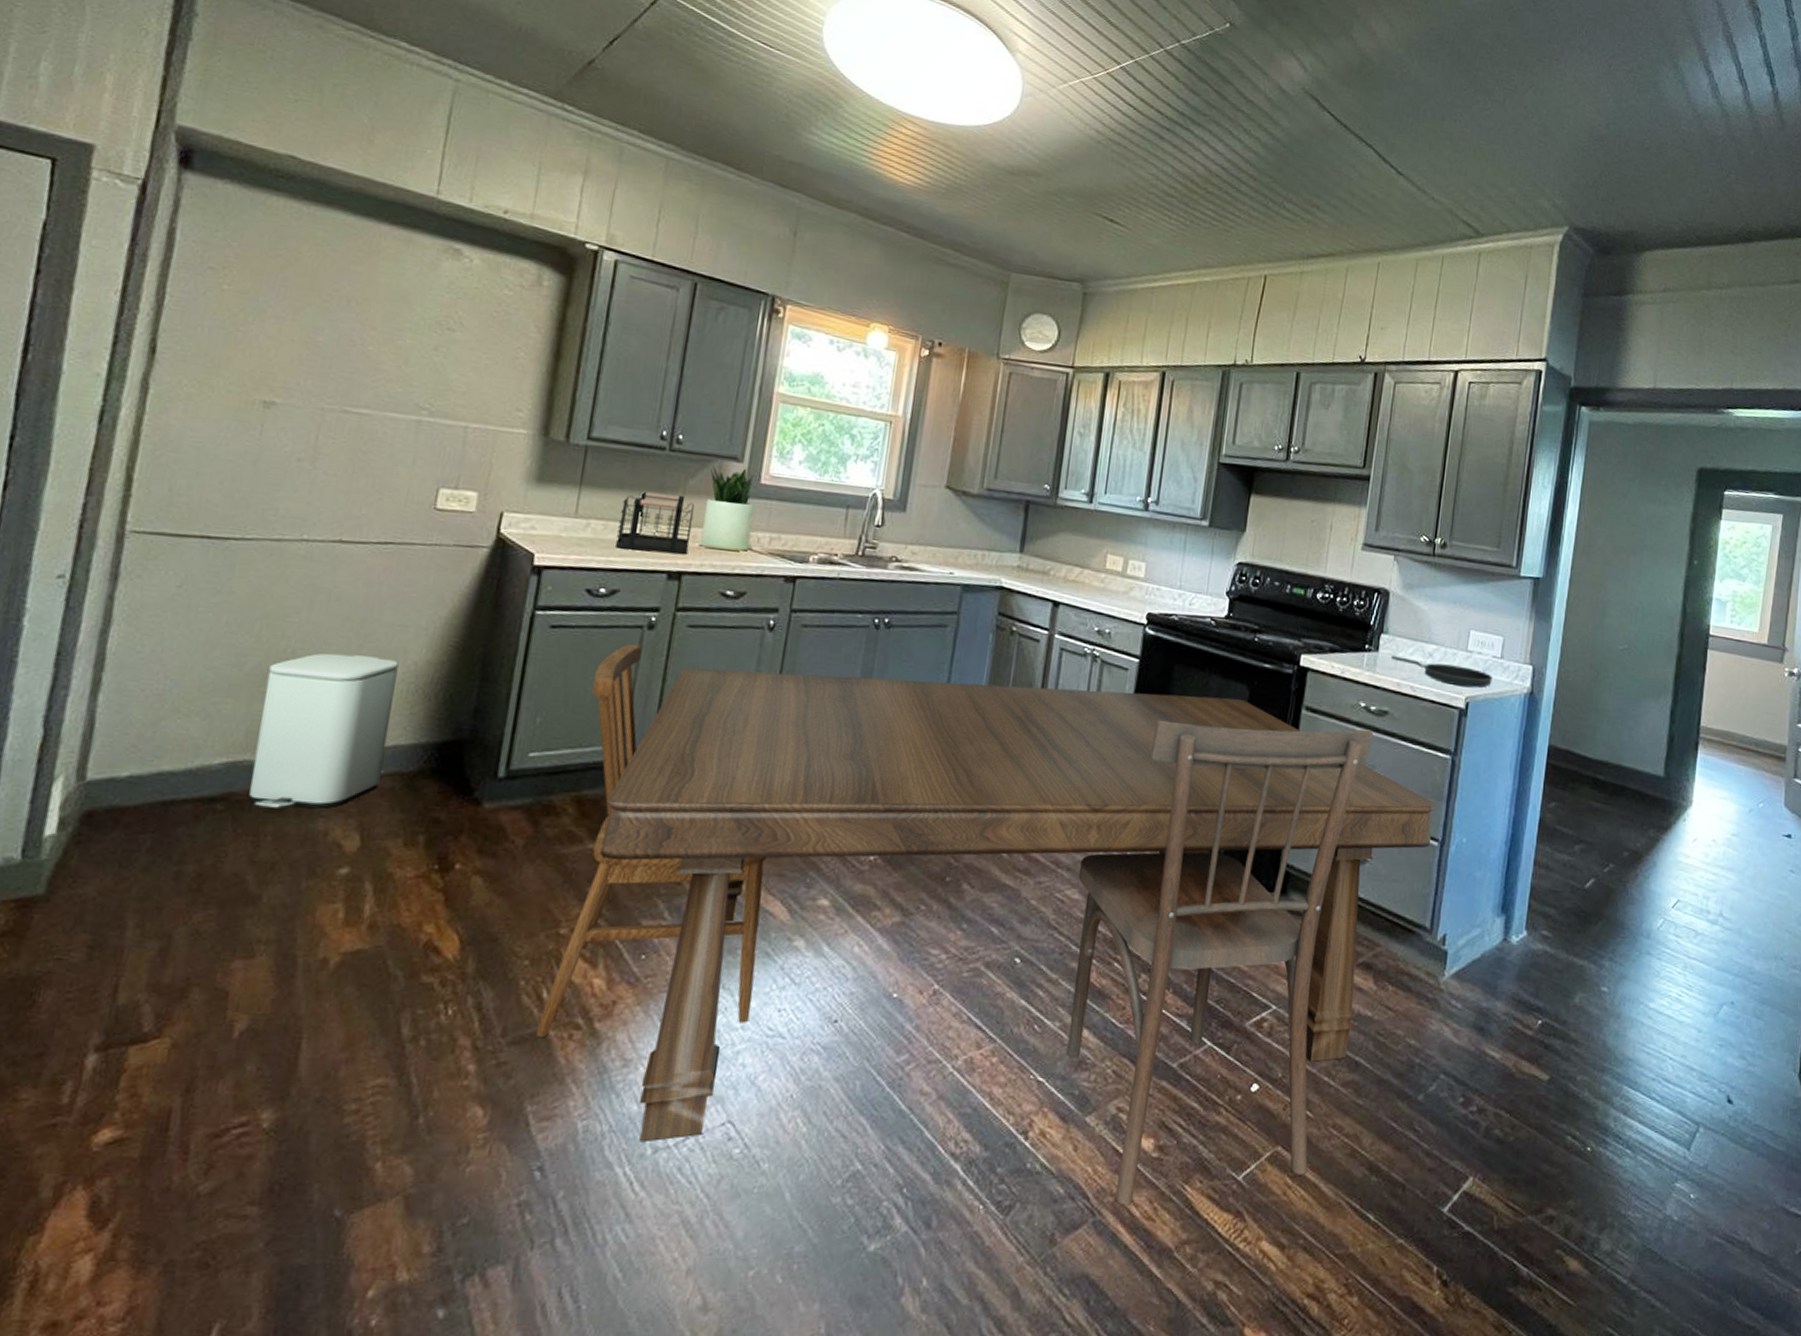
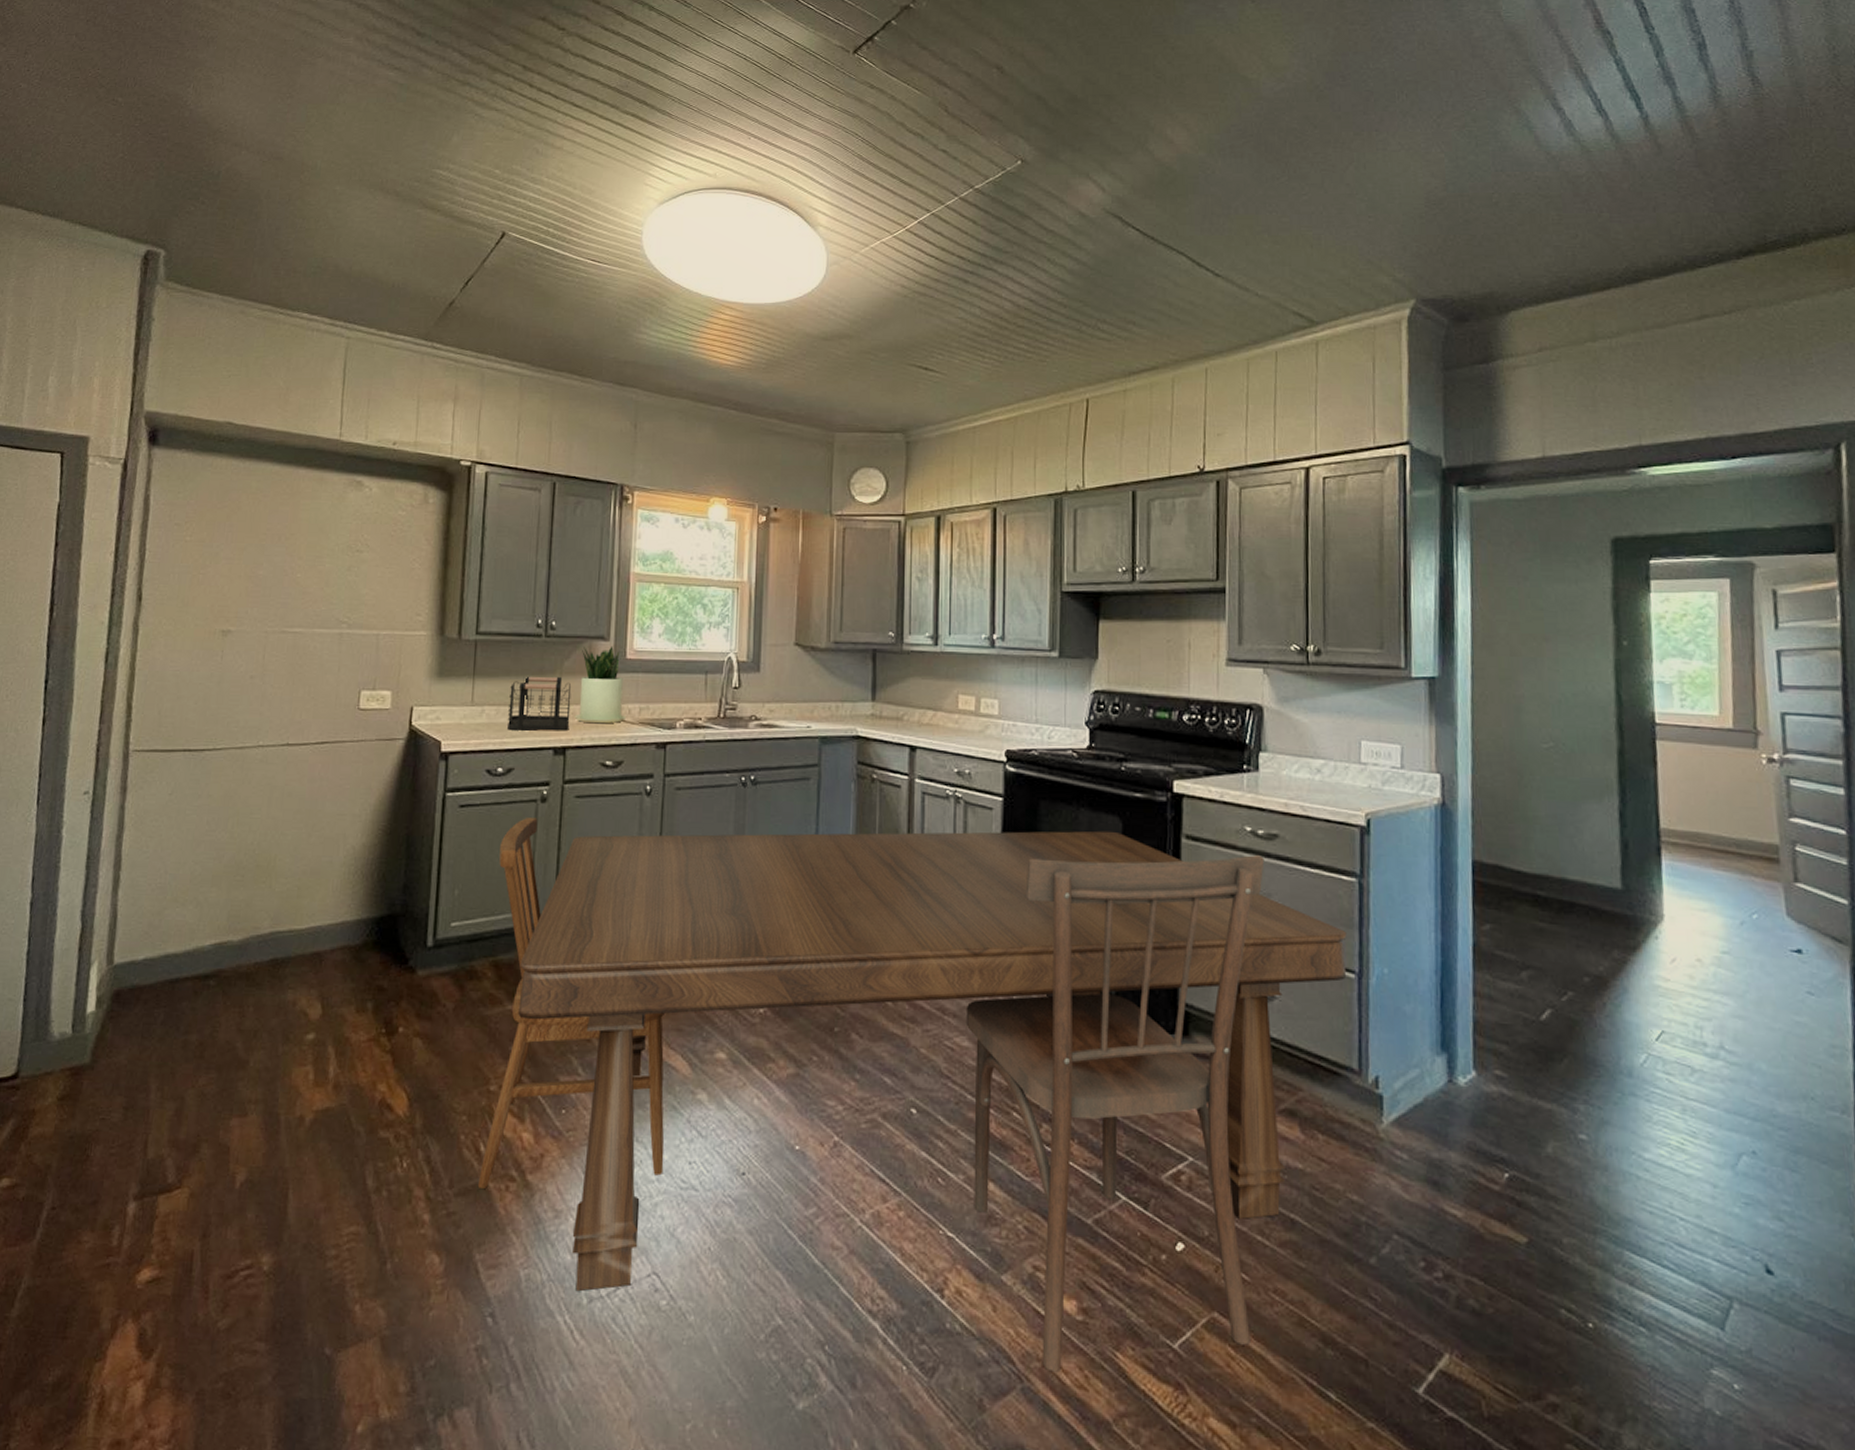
pedal bin: present [249,653,399,809] -> none [233,843,340,982]
frying pan: present [1391,656,1492,688] -> none [1274,775,1394,803]

